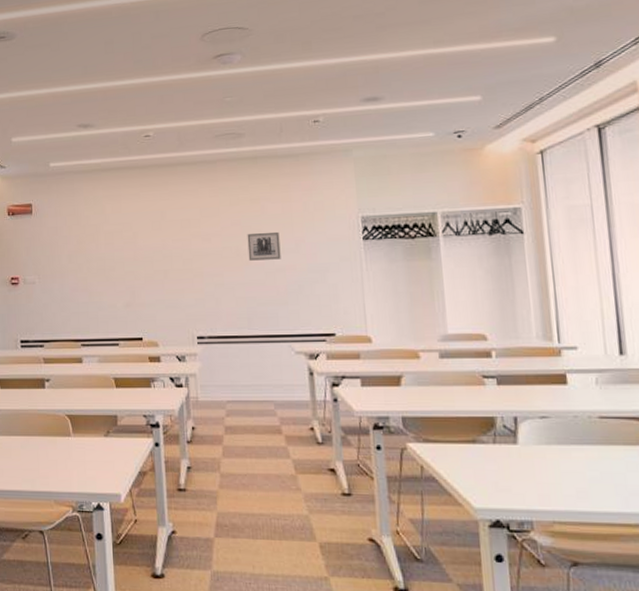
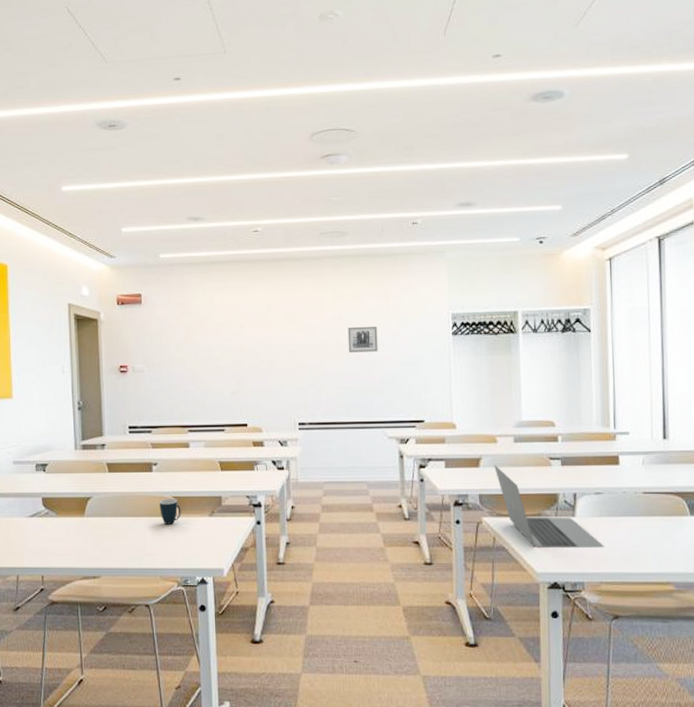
mug: none [53,416,75,445] -> present [159,498,181,524]
laptop: none [417,383,555,481] -> present [494,464,604,548]

